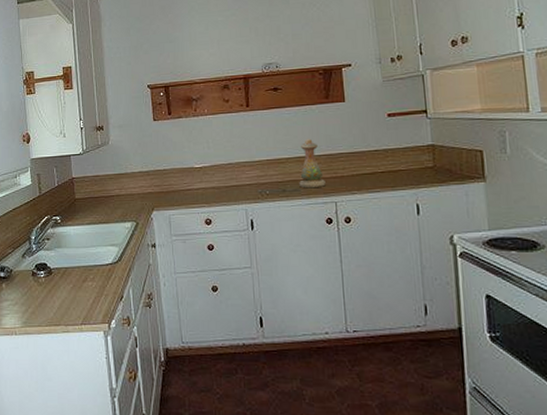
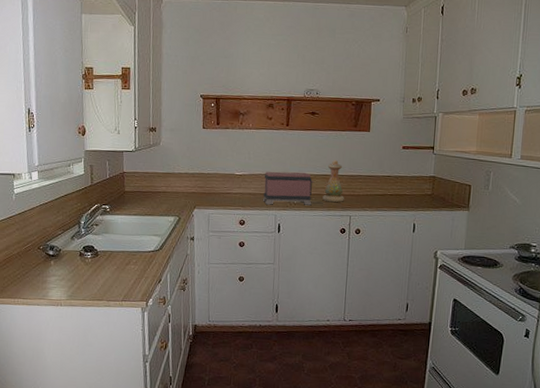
toaster: none [228,156,287,199] -> present [262,171,315,206]

